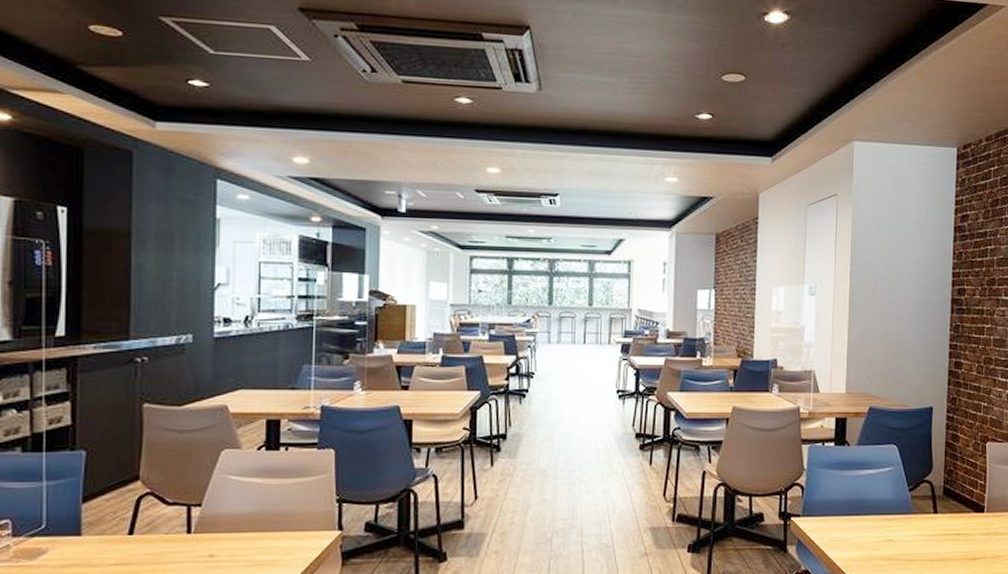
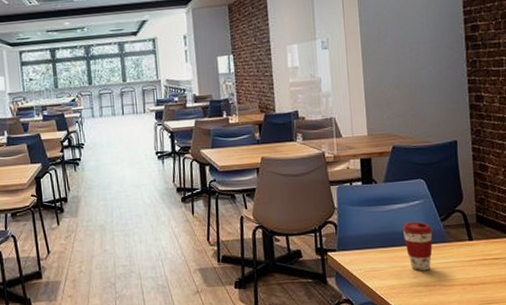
coffee cup: none [870,489,900,544] -> present [402,221,433,271]

